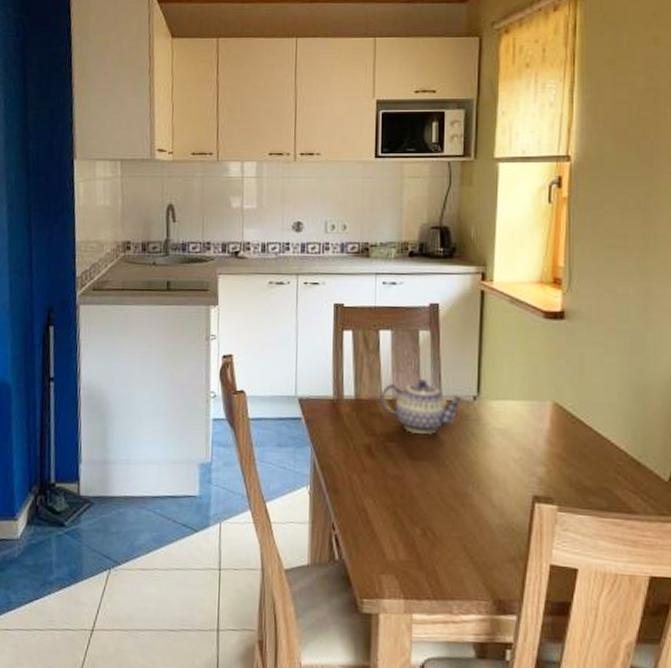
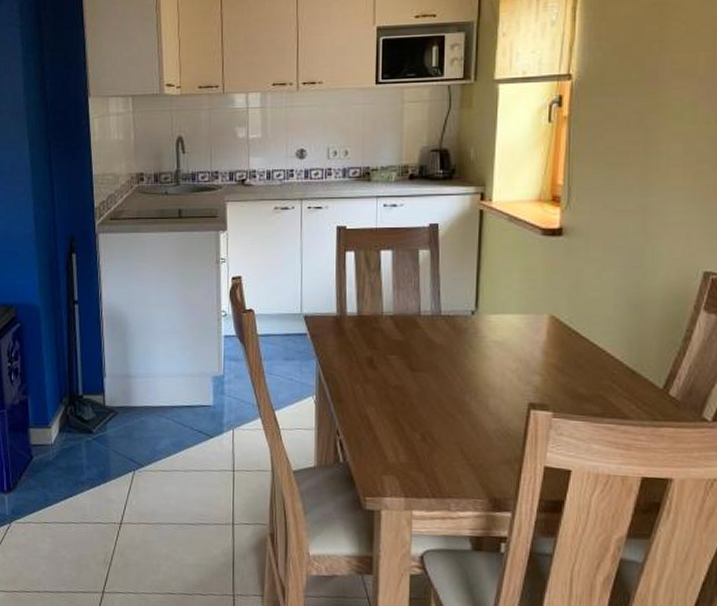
teapot: present [380,379,465,434] -> none [381,296,464,347]

